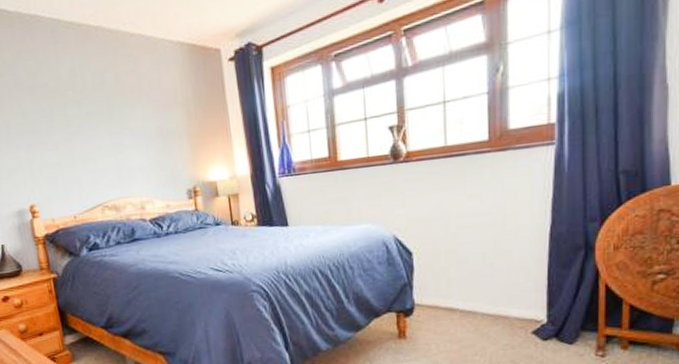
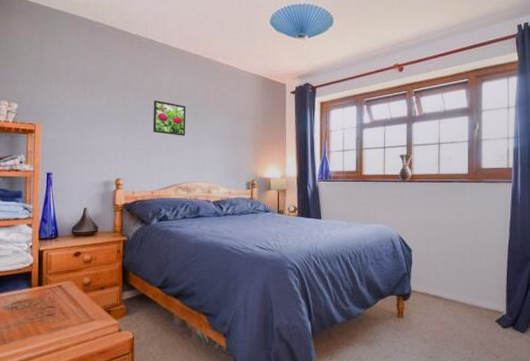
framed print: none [54,97,102,142] -> present [152,101,186,136]

